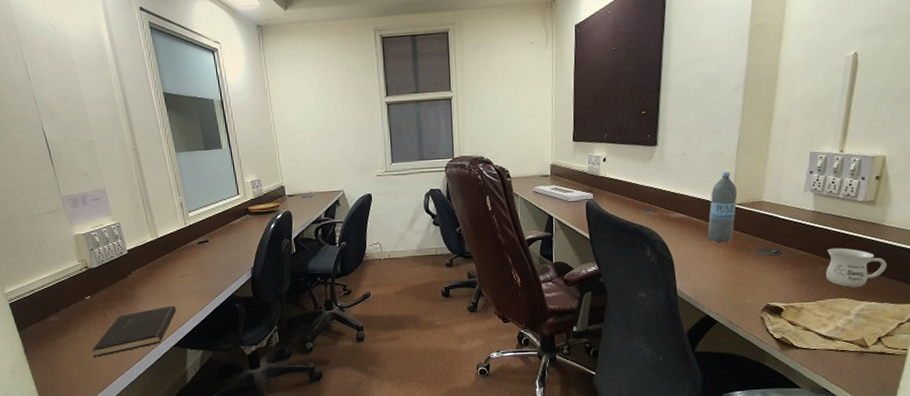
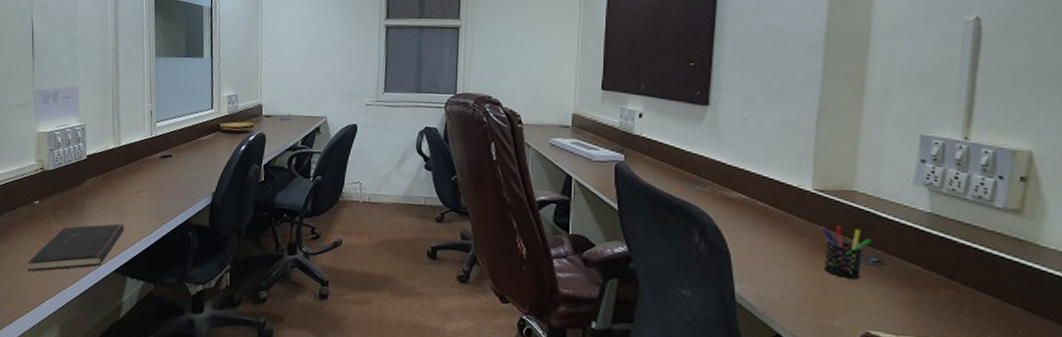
water bottle: present [709,172,738,243] -> none [779,147,819,240]
pen holder: none [738,228,773,268] -> present [820,225,872,279]
mug: present [825,247,887,287] -> none [952,266,1049,328]

